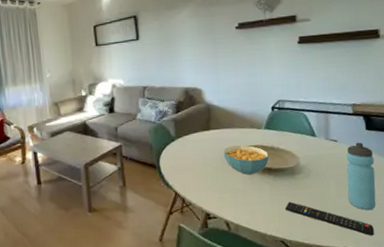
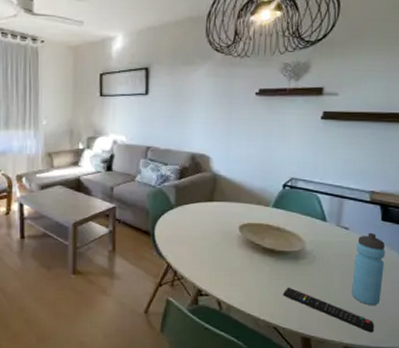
cereal bowl: present [223,145,269,175] -> none [224,221,273,255]

